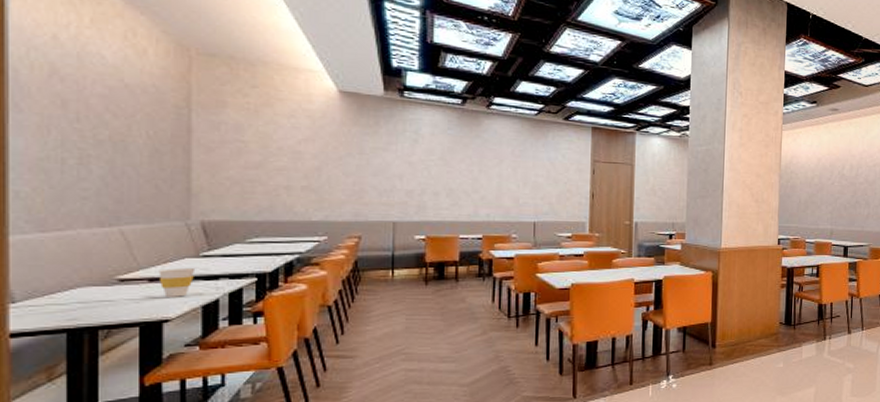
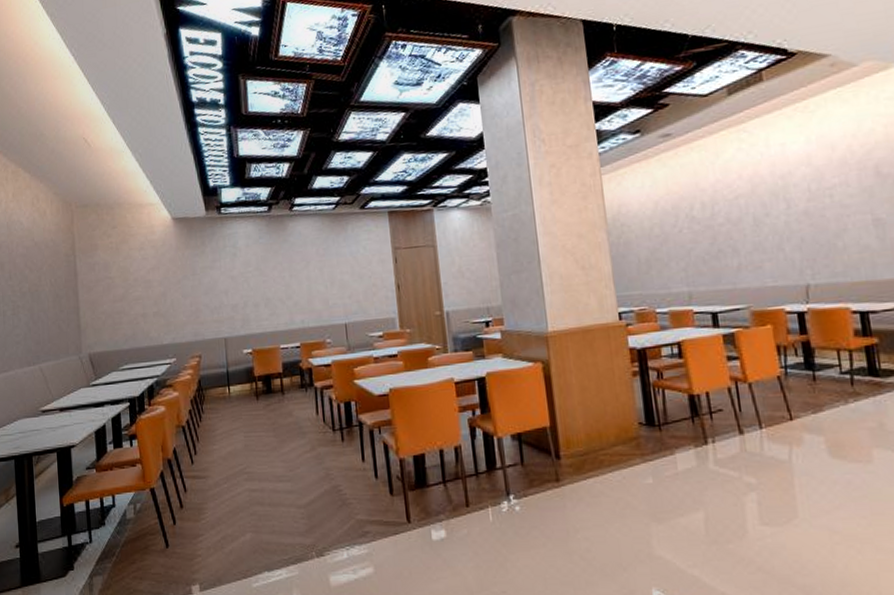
cup: present [158,269,196,297] -> none [65,397,89,425]

